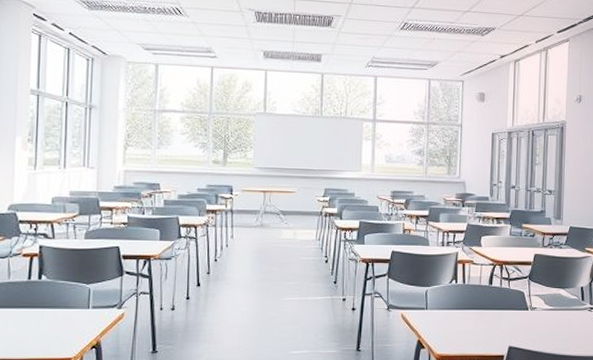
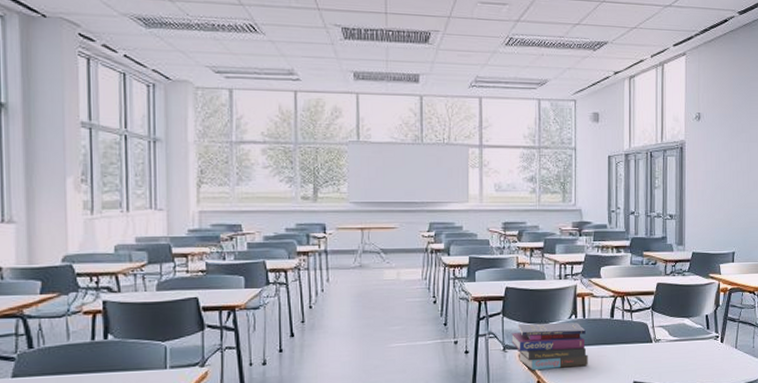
books: none [395,286,466,330] -> present [511,322,588,371]

